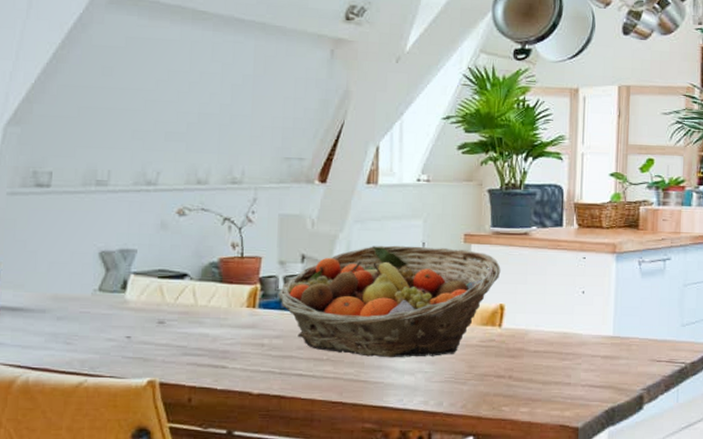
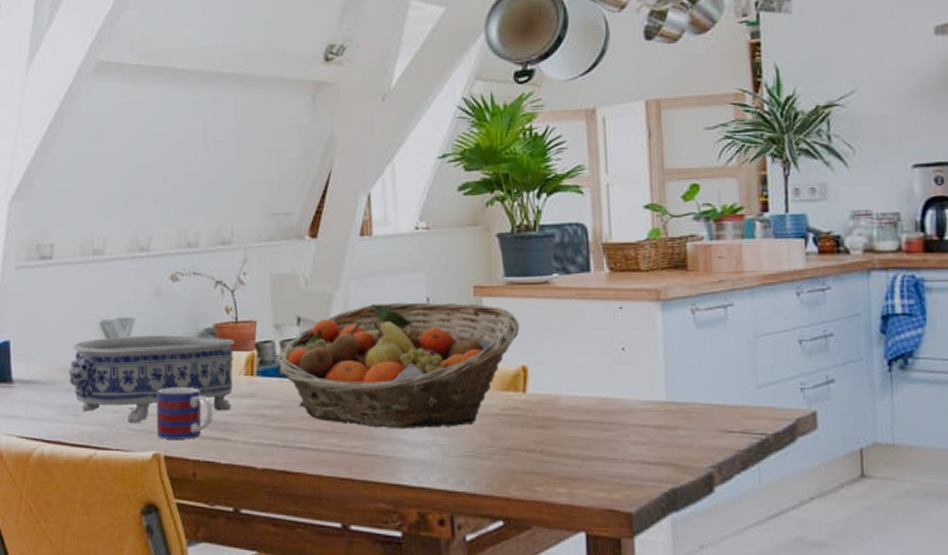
decorative bowl: none [61,266,239,352] -> present [69,335,234,424]
mug: none [153,318,213,367] -> present [156,388,213,439]

